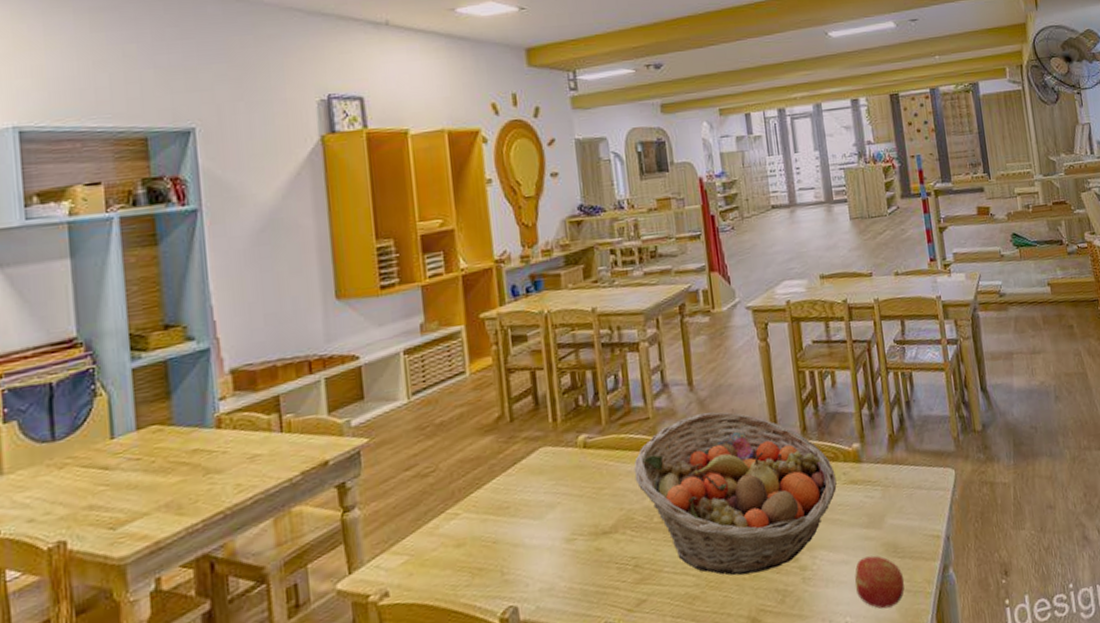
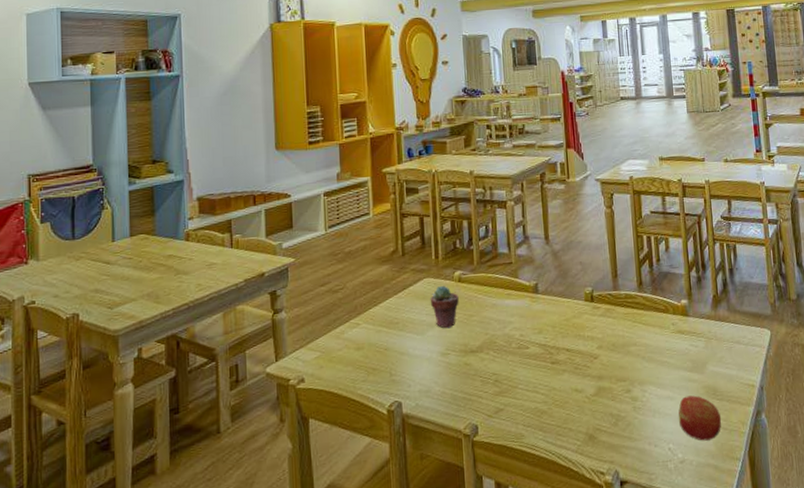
potted succulent: none [548,453,586,508] -> present [430,285,459,329]
fruit basket: present [634,412,837,576] -> none [498,262,666,399]

